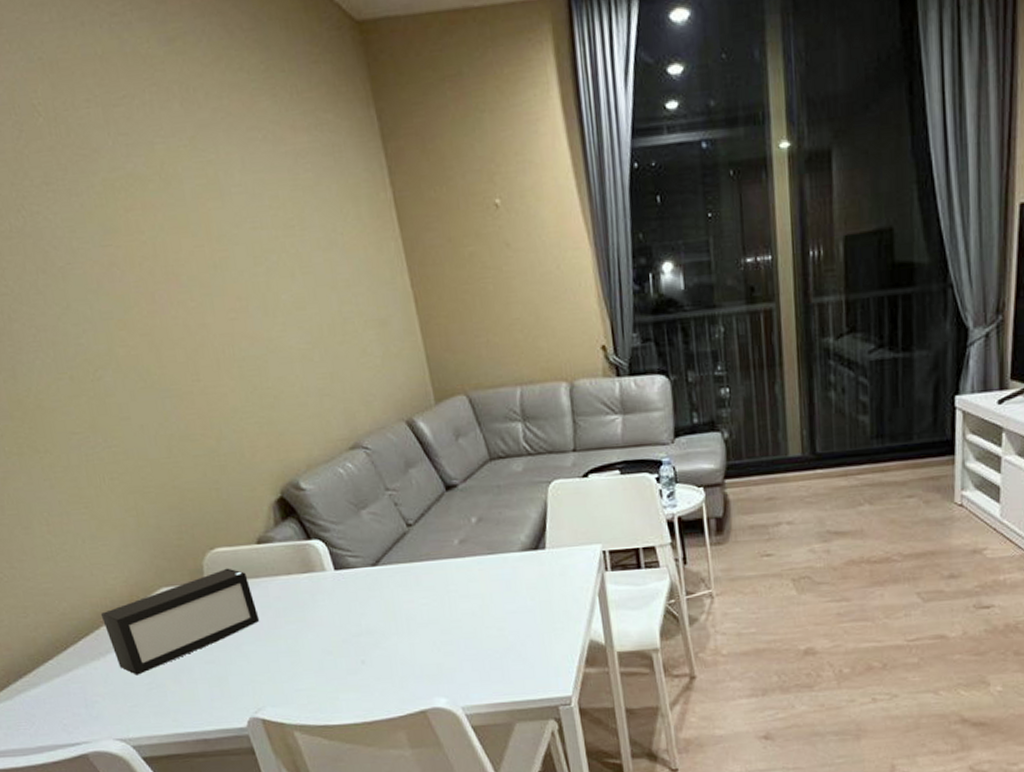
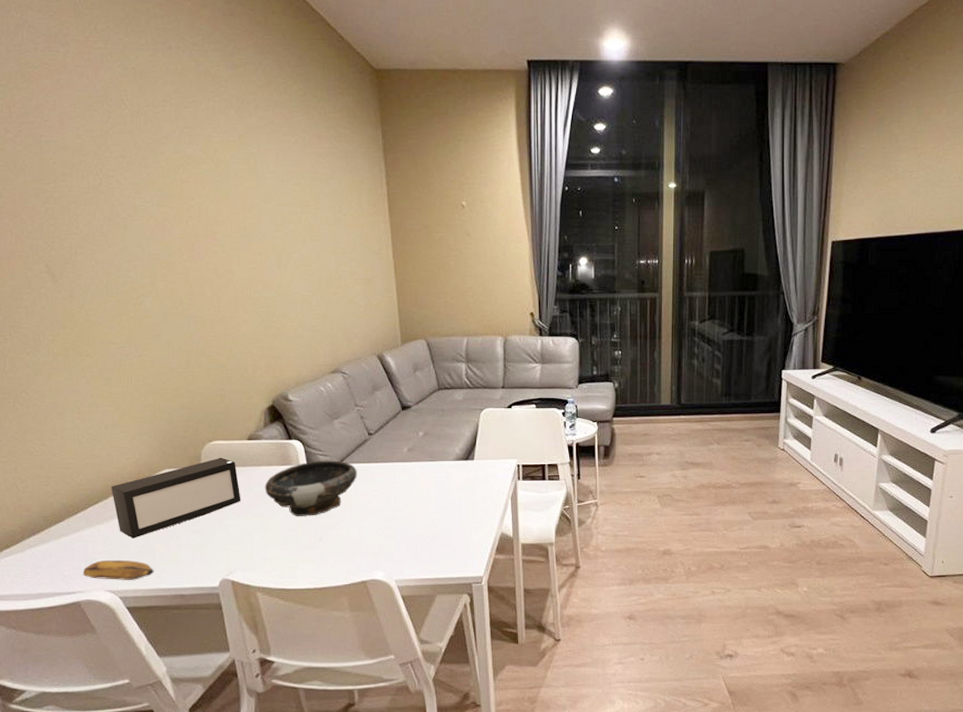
banana: none [84,701,168,726] -> present [82,559,154,580]
bowl: none [285,562,399,636] -> present [264,460,357,516]

